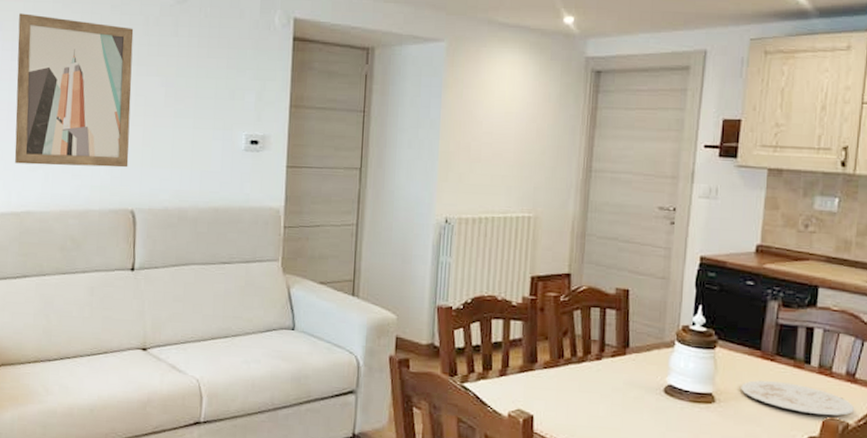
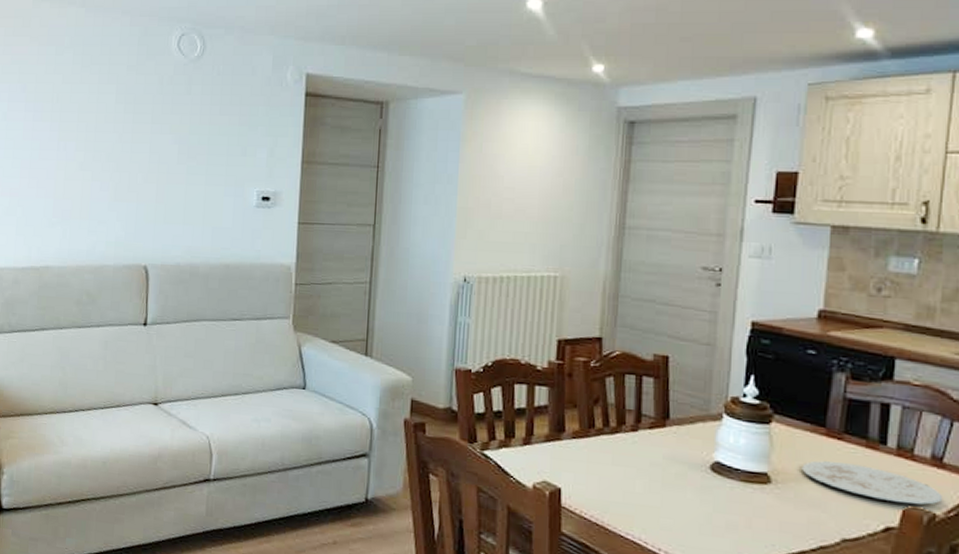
wall art: present [14,13,134,168] -> none [35,76,149,224]

